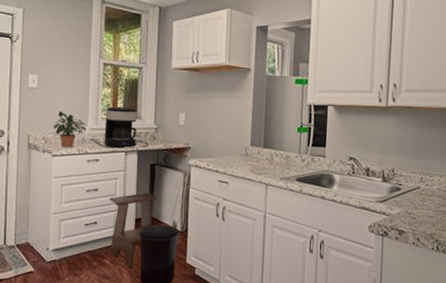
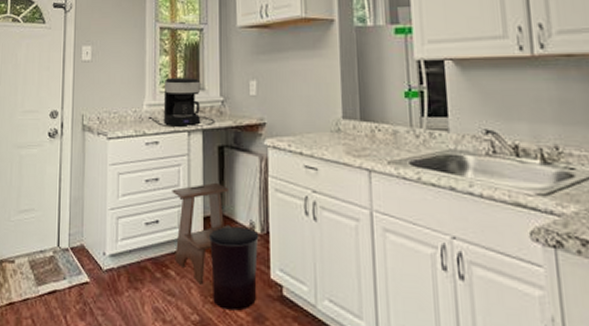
potted plant: present [52,111,87,148] -> none [107,86,144,129]

